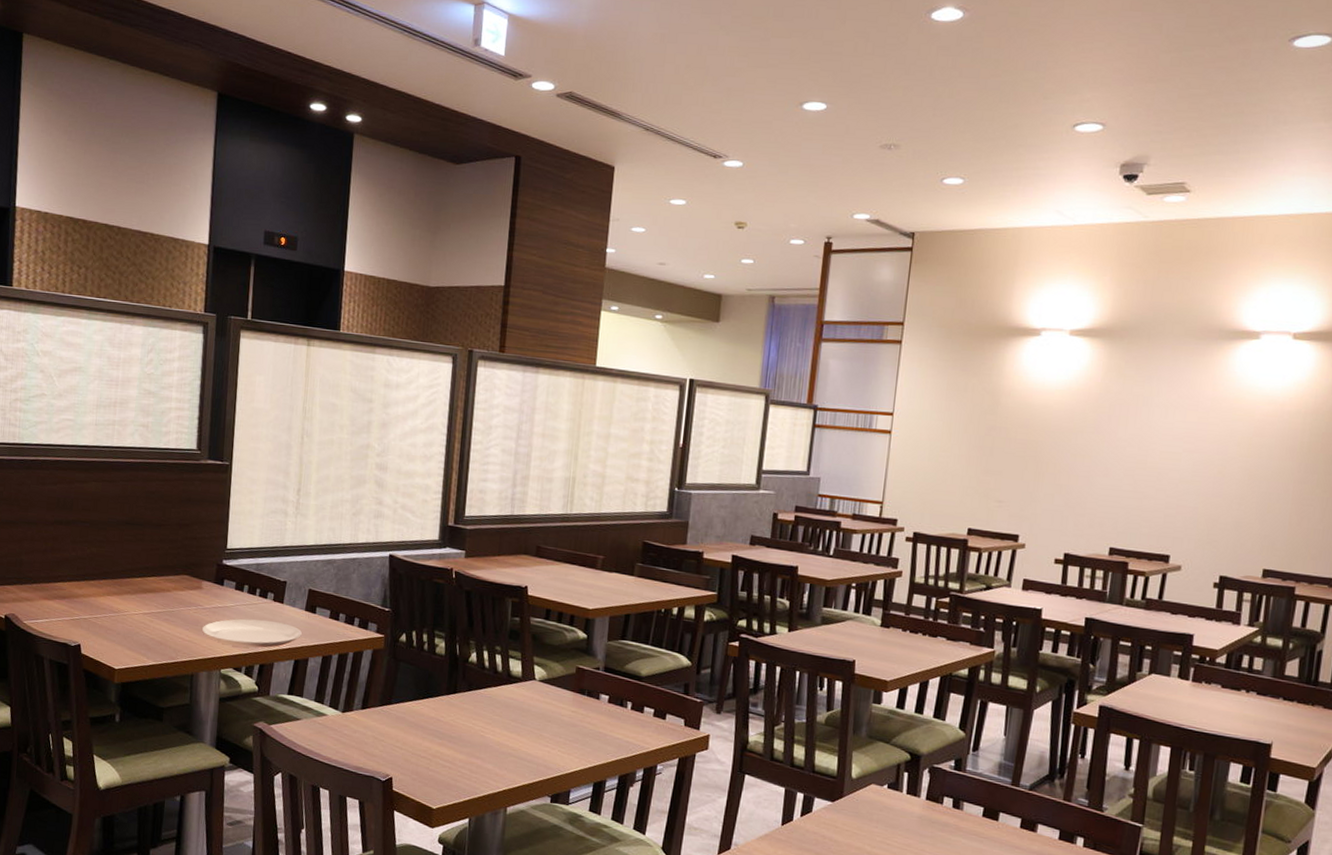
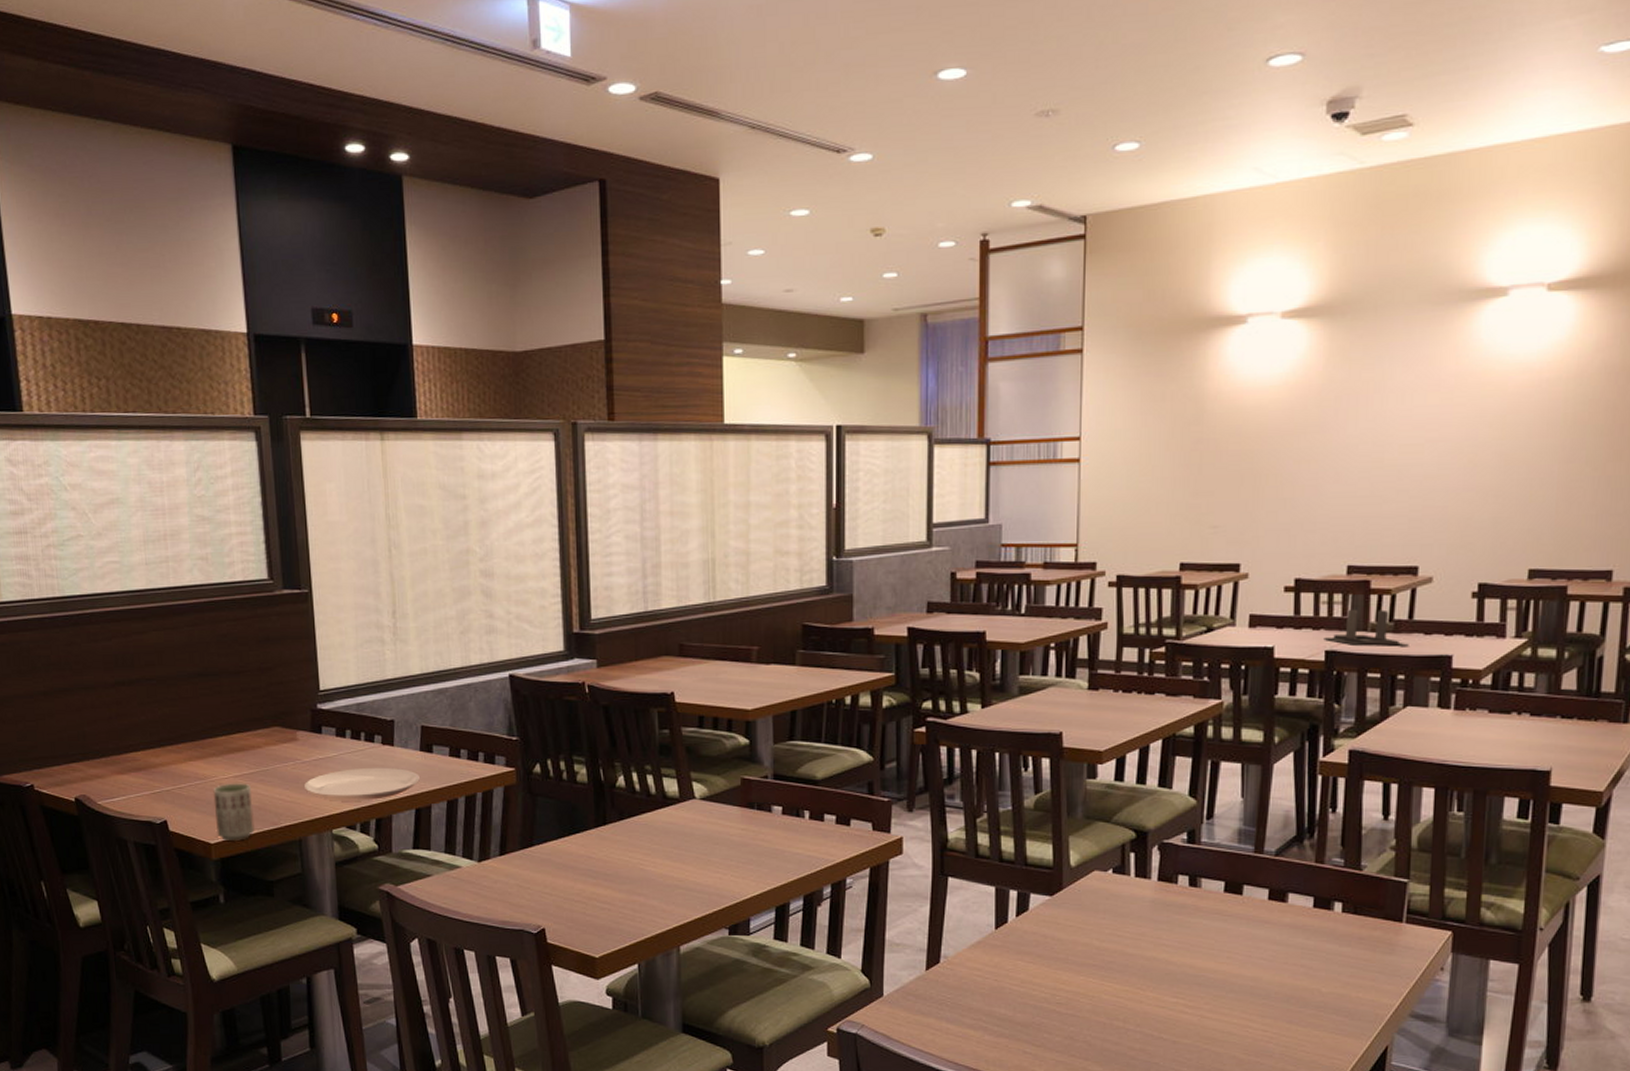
cup: none [122,618,157,669] -> present [213,783,256,841]
napkin holder: none [1085,584,1157,623] -> present [1324,609,1409,647]

